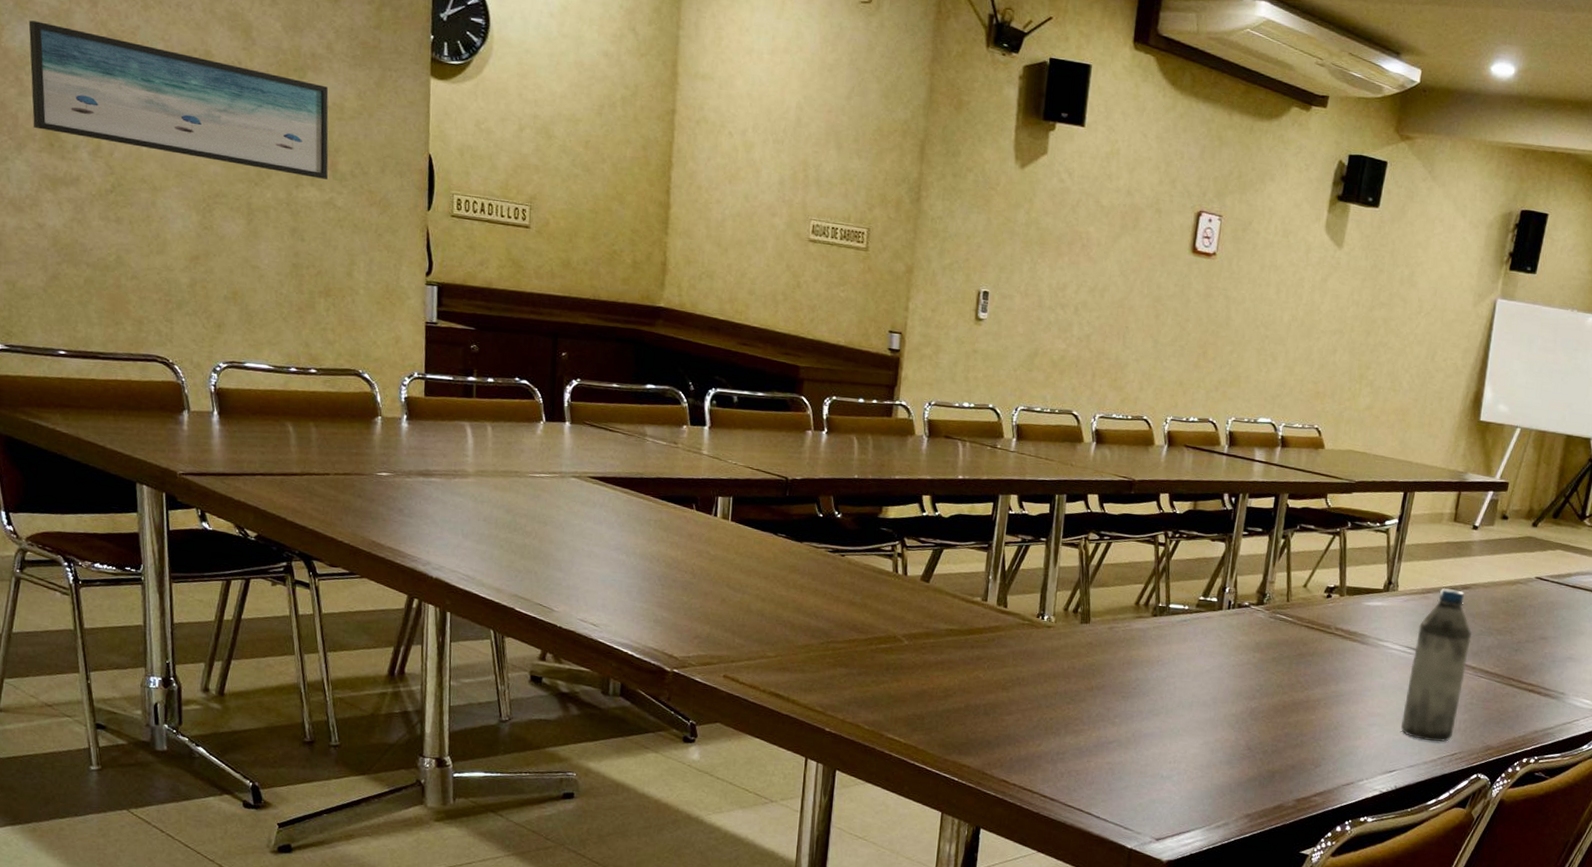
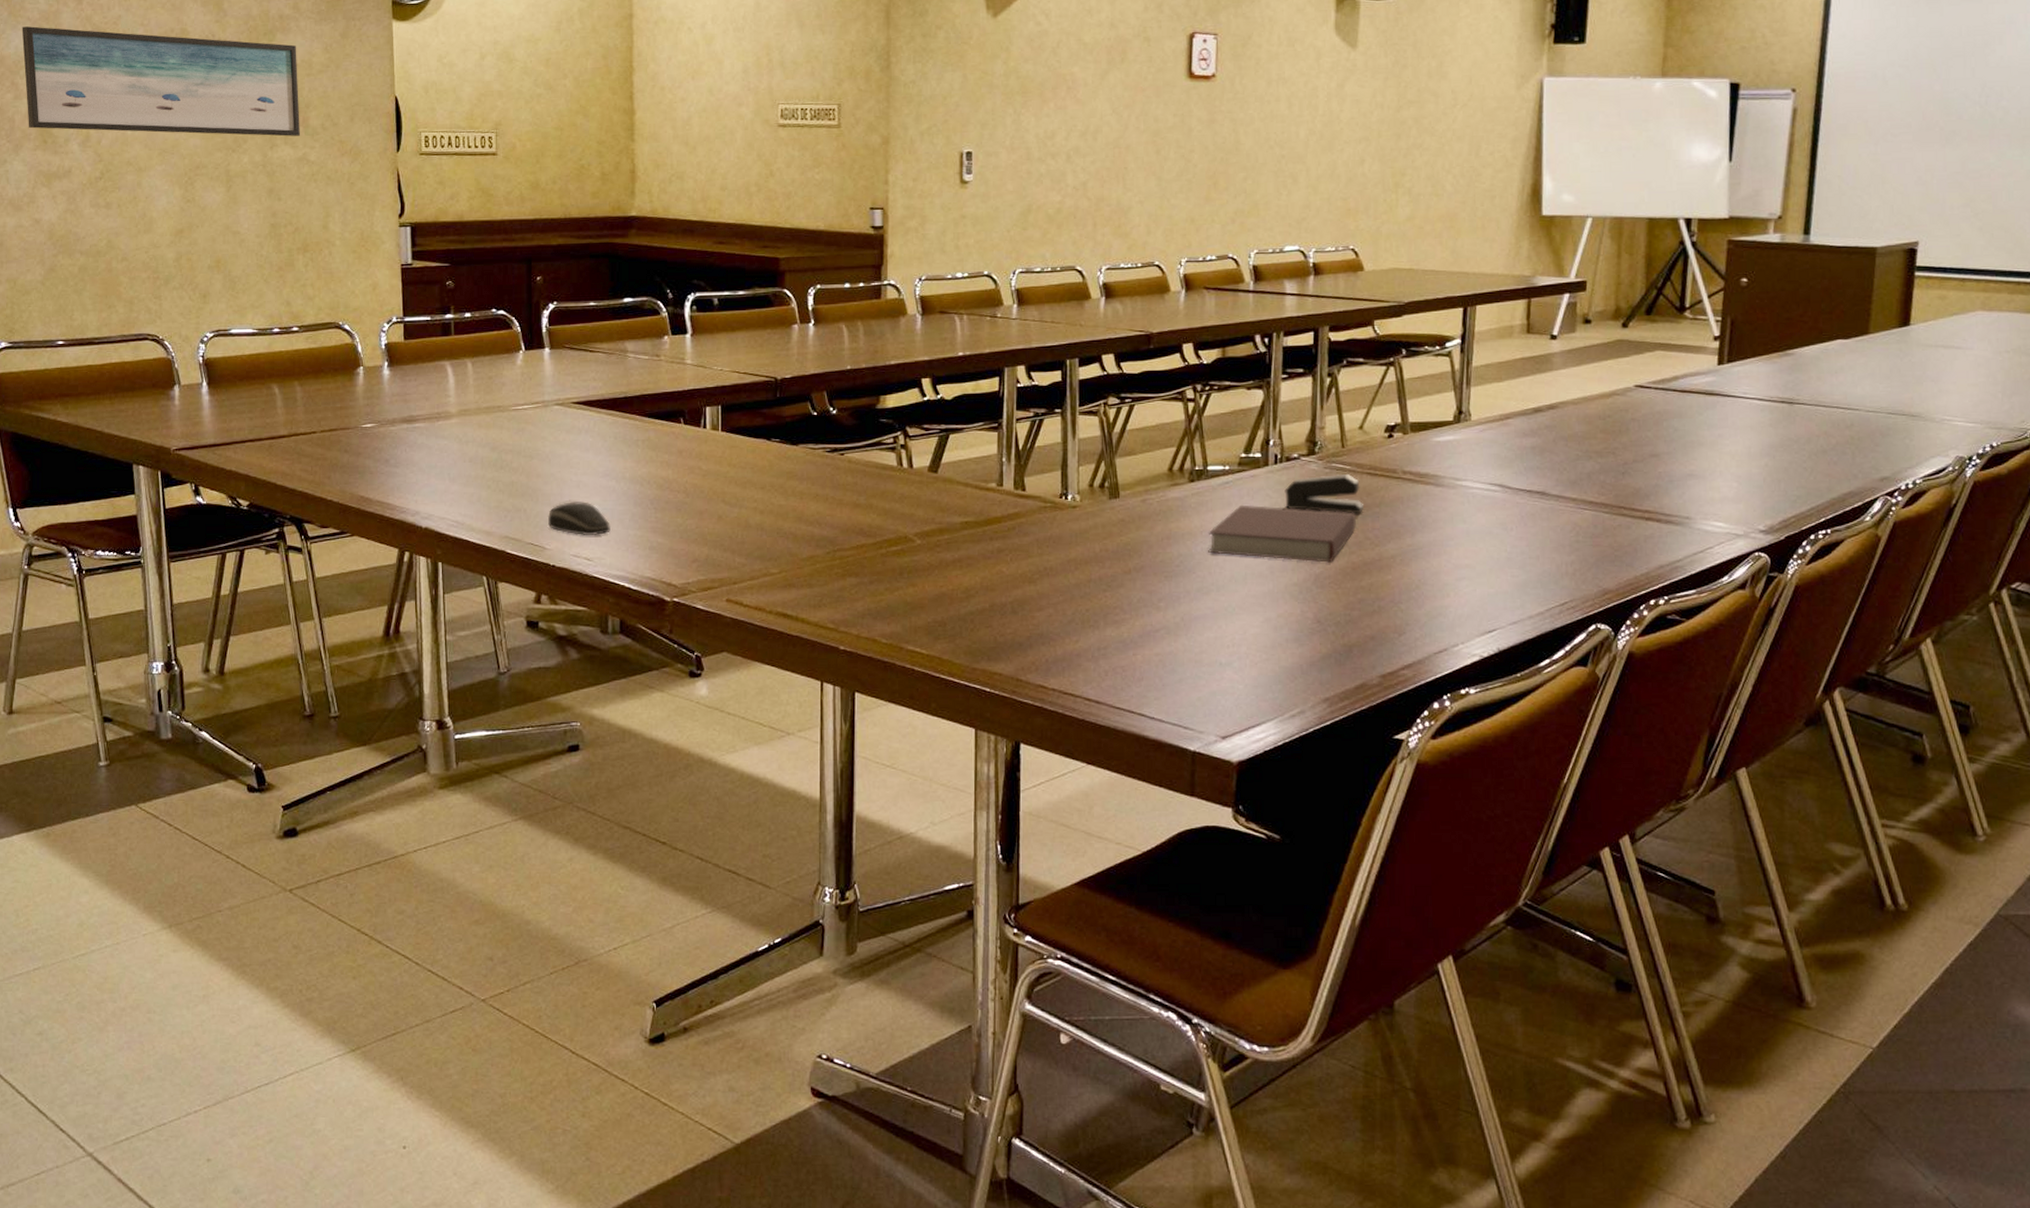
computer mouse: none [557,569,618,604] -> present [547,502,610,535]
notebook: none [1162,641,1292,700] -> present [1208,504,1357,563]
stapler: none [1233,623,1300,660] -> present [1285,473,1365,513]
water bottle: present [1401,587,1473,742] -> none [1496,410,1567,591]

